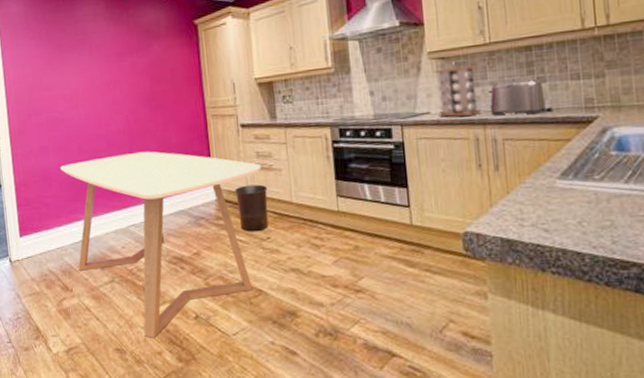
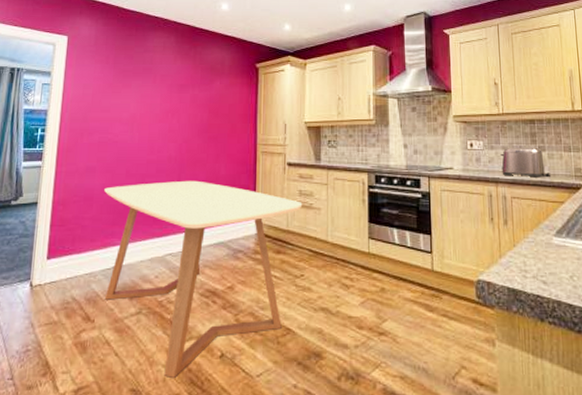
waste bin: present [235,184,269,232] -> none [275,221,306,269]
spice rack: present [435,60,481,118] -> none [458,125,494,175]

